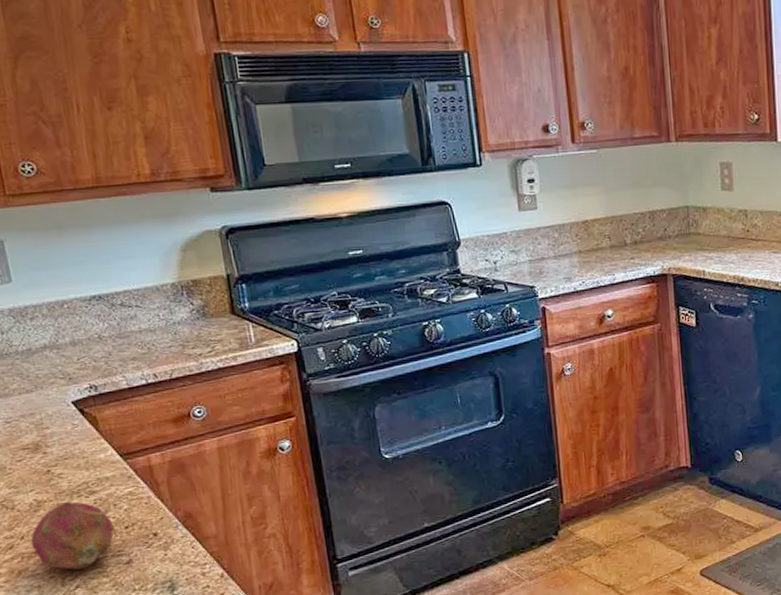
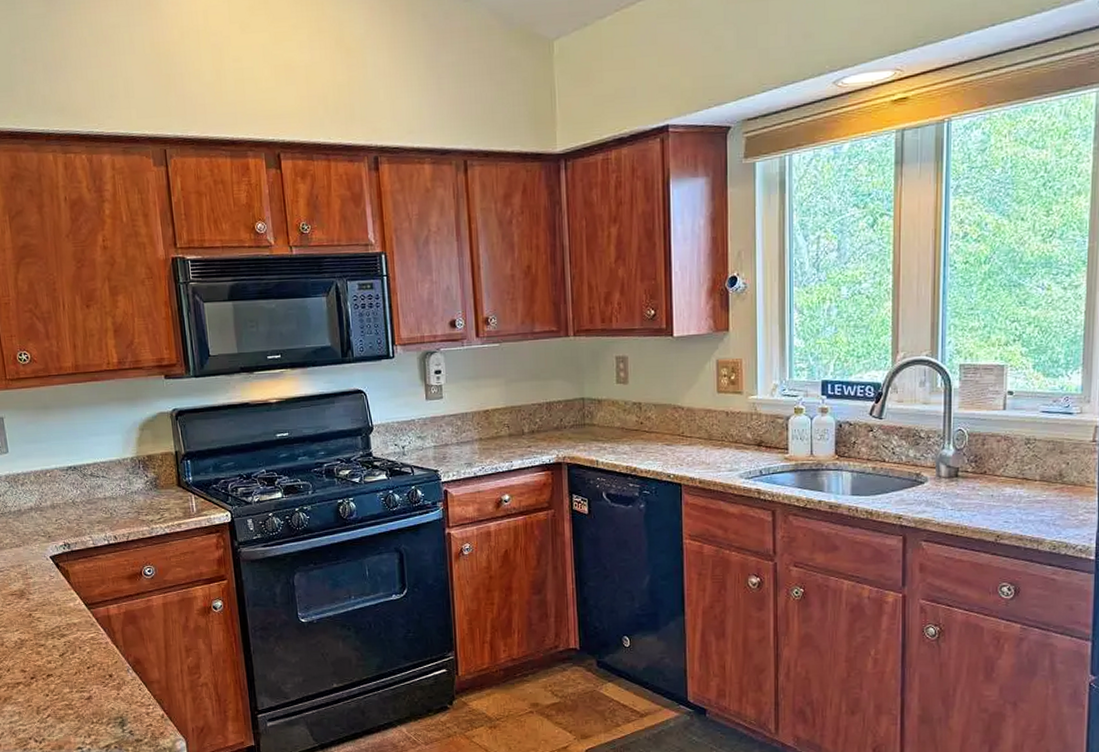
fruit: present [30,501,115,570] -> none [14,641,80,701]

